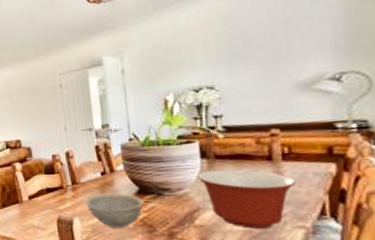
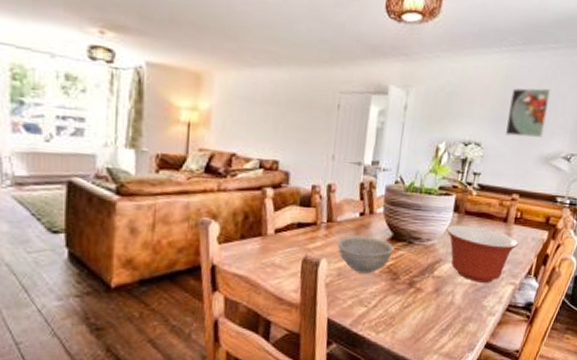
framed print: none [236,12,292,72] -> present [505,88,551,138]

